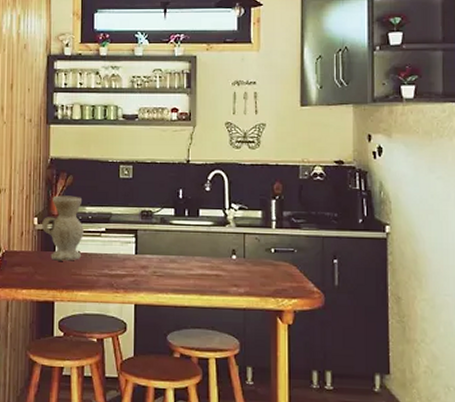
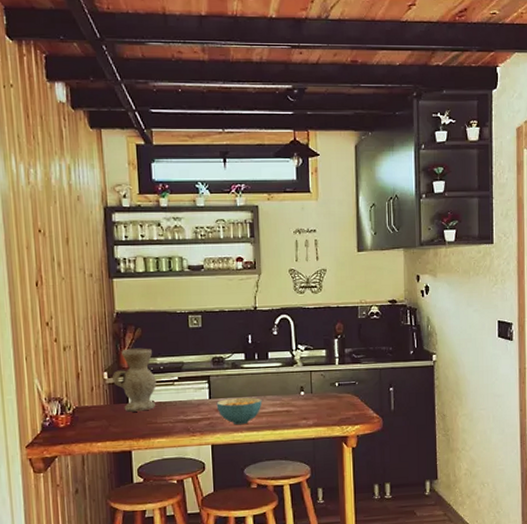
cereal bowl: none [142,255,191,286] -> present [216,397,262,425]

